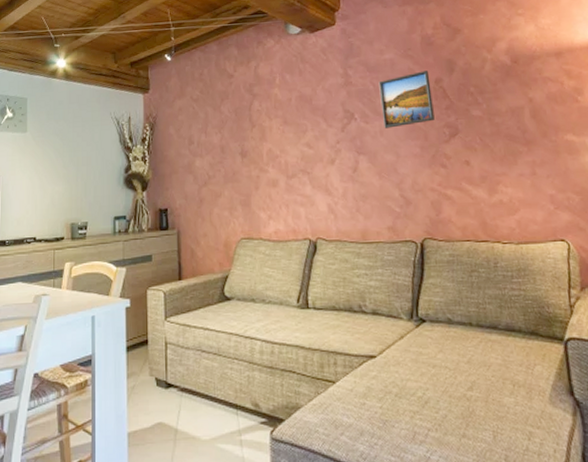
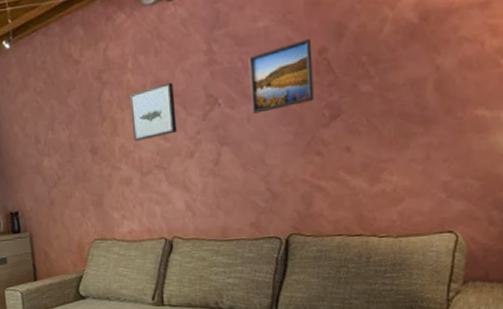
wall art: none [277,98,319,147] -> present [129,82,177,141]

